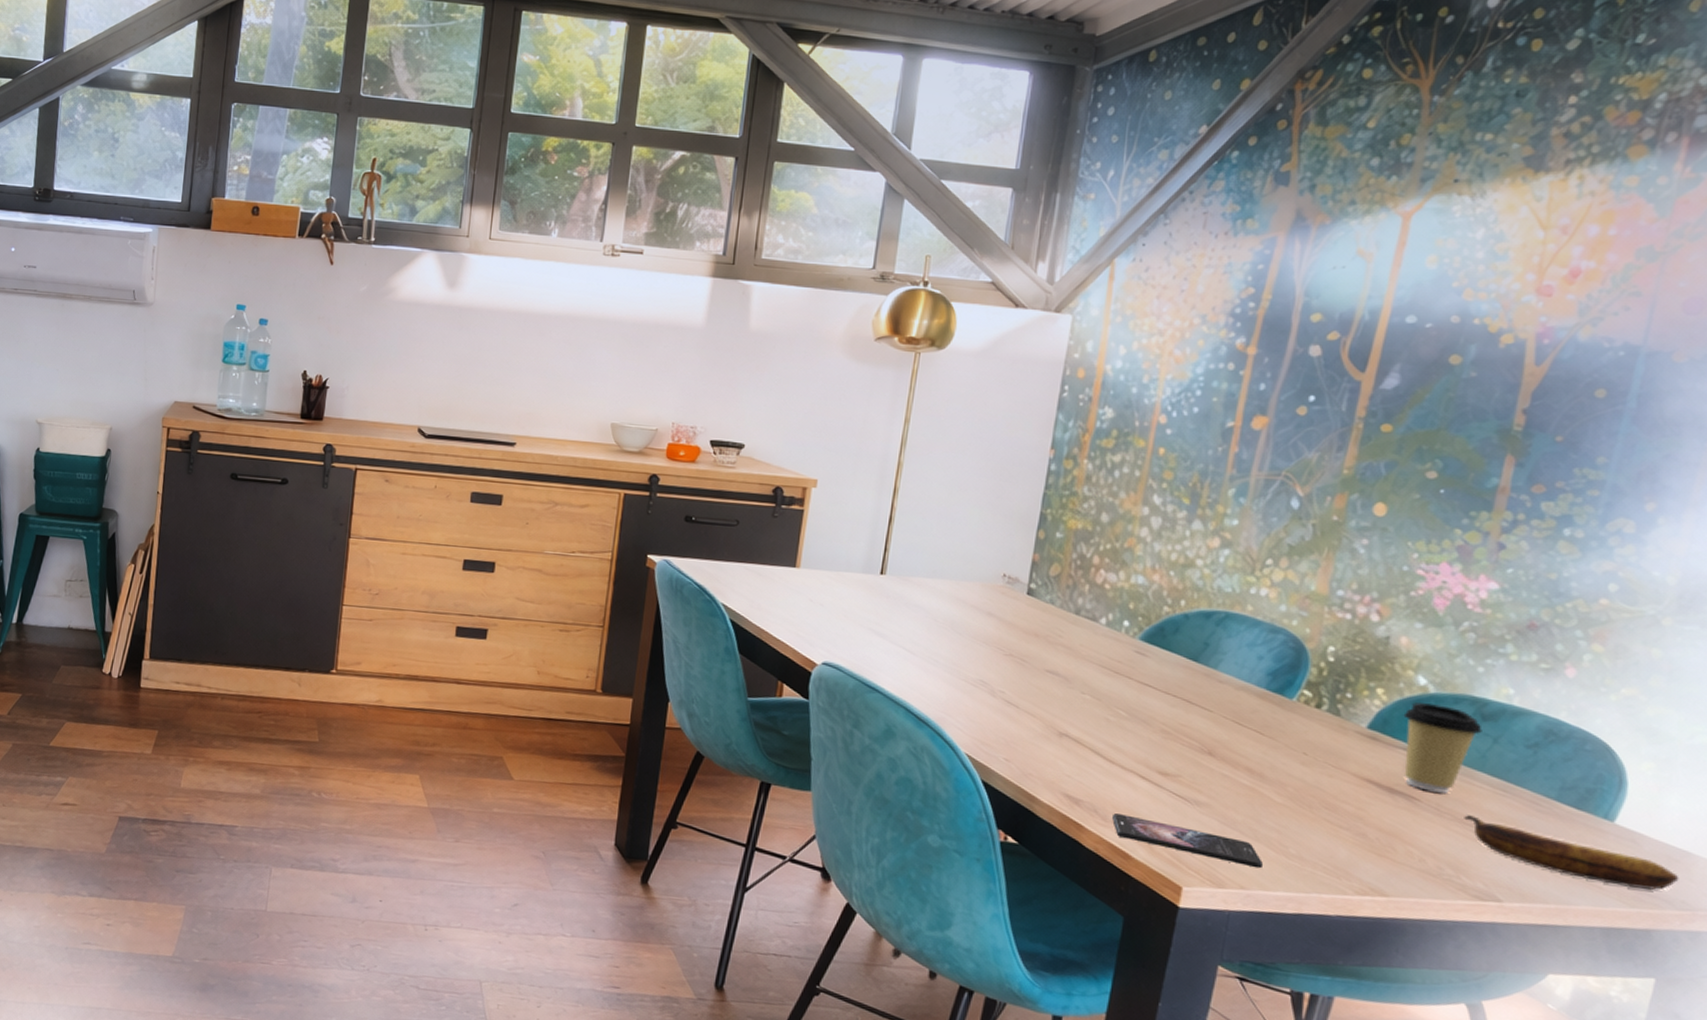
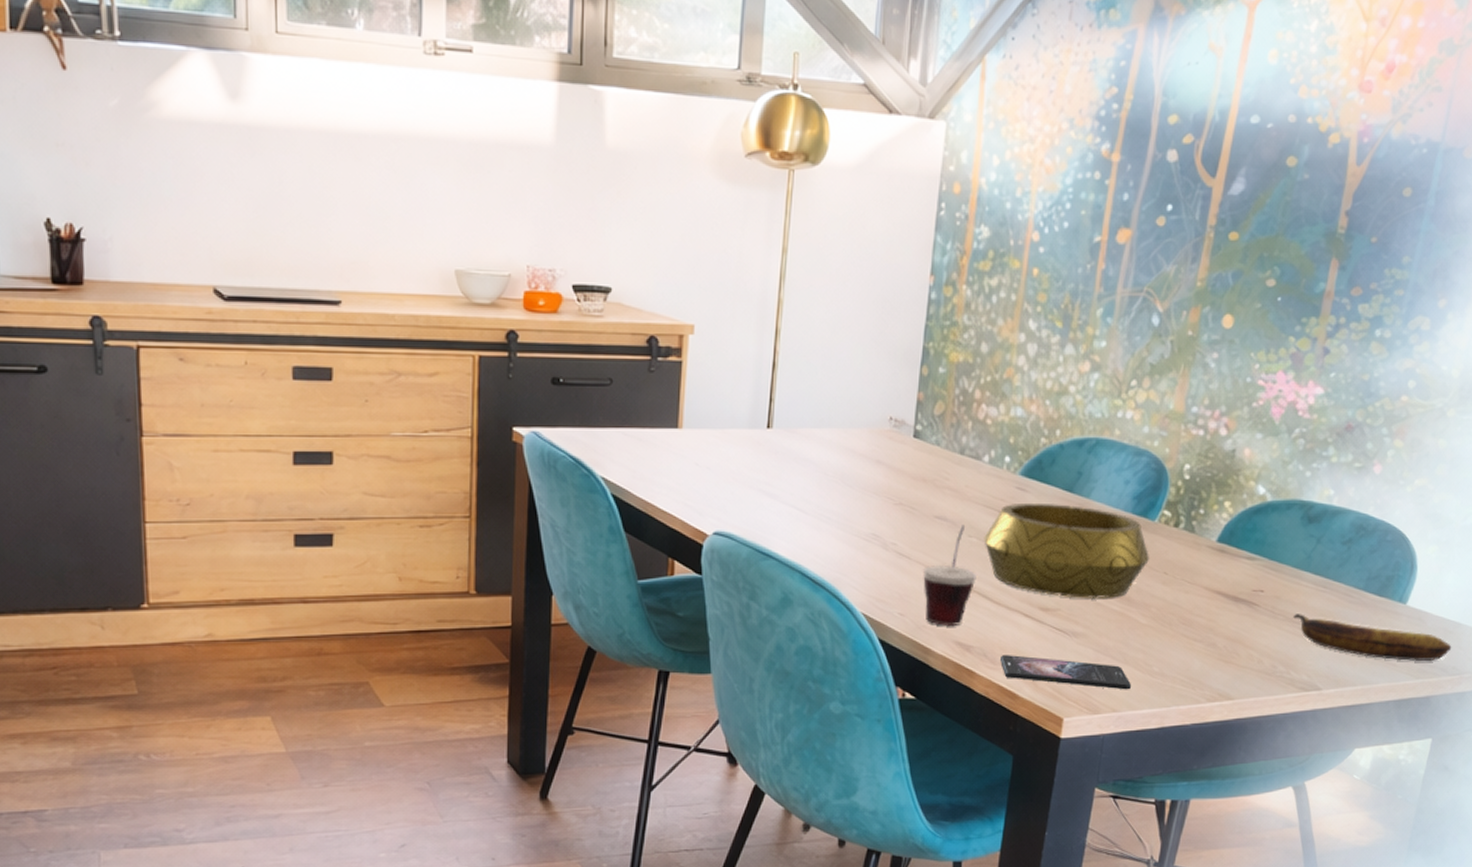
cup: none [1031,681,1089,779] -> present [923,524,977,627]
decorative bowl: none [1098,666,1287,772] -> present [984,502,1150,598]
coffee cup: present [1403,702,1482,793] -> none [1246,512,1309,596]

